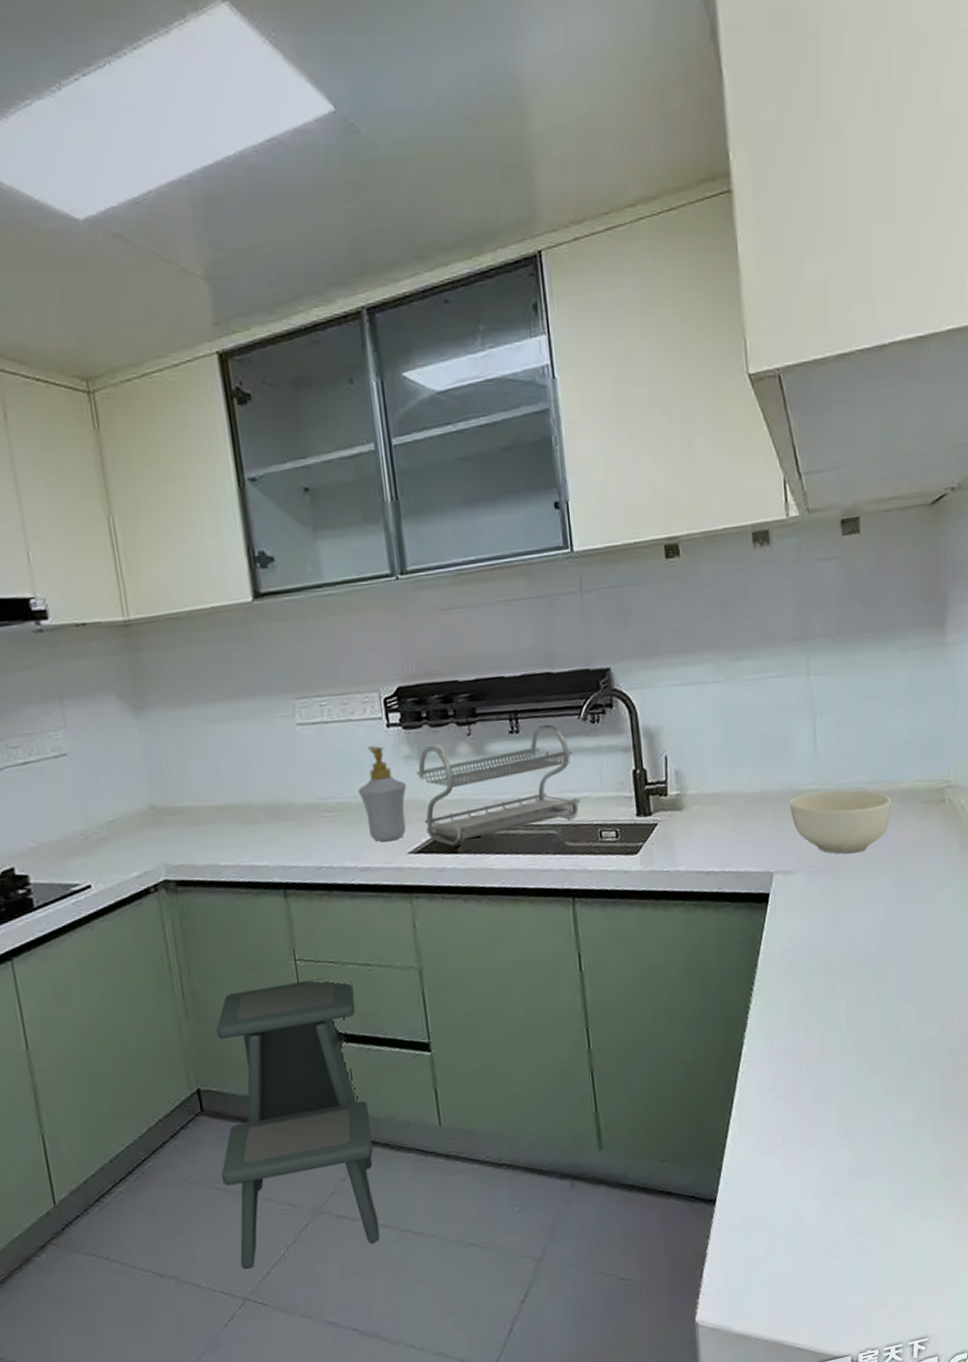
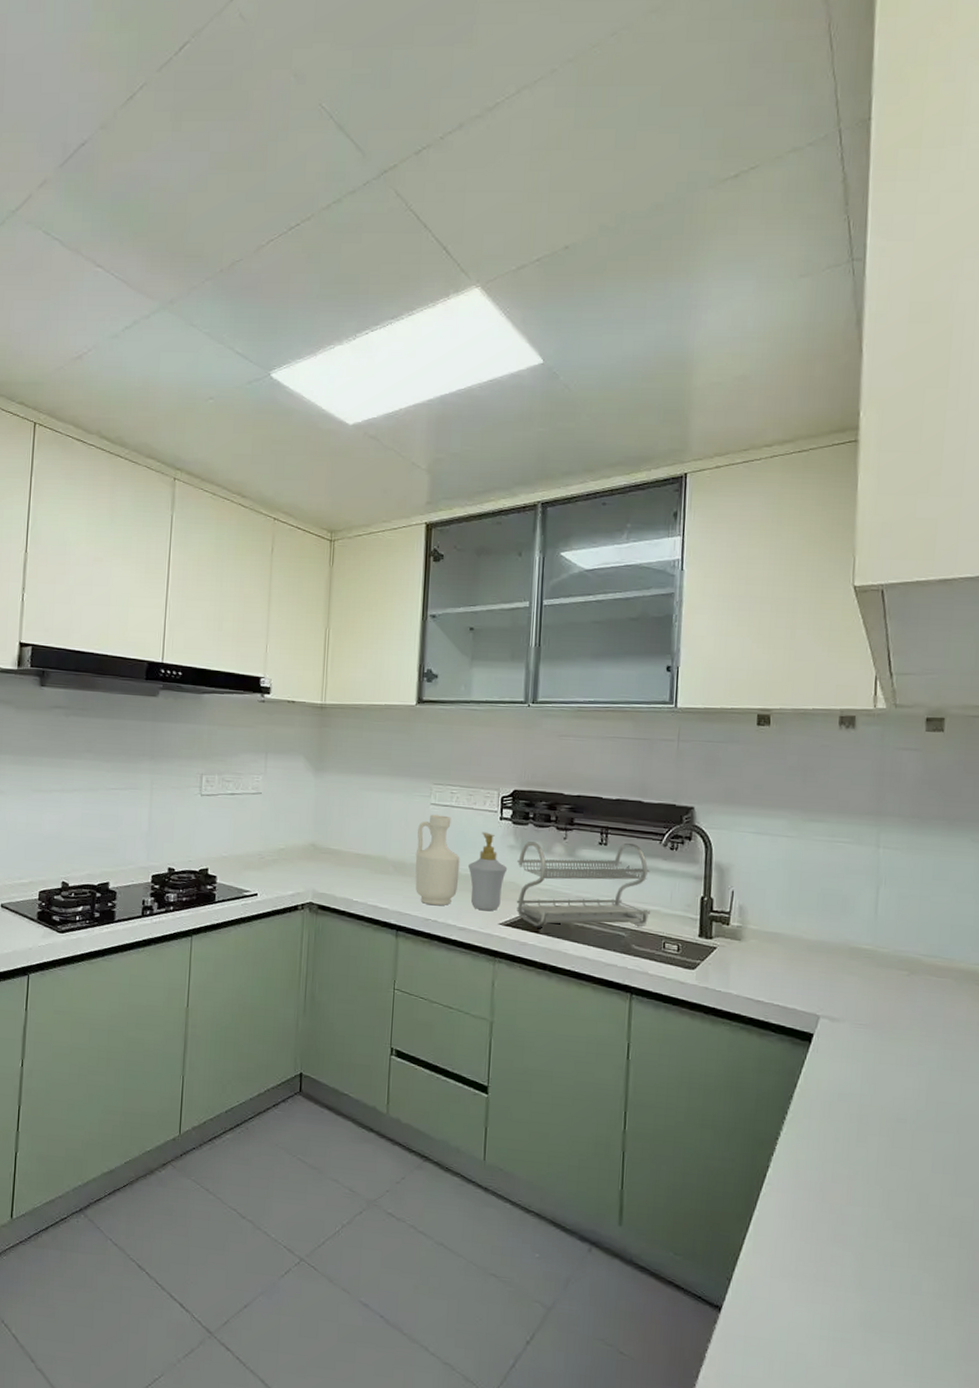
step stool: present [216,978,380,1270] -> none [304,1003,435,1246]
ceramic jug: none [286,735,351,850] -> present [415,814,460,906]
bowl: present [788,790,892,854] -> none [843,951,948,1018]

